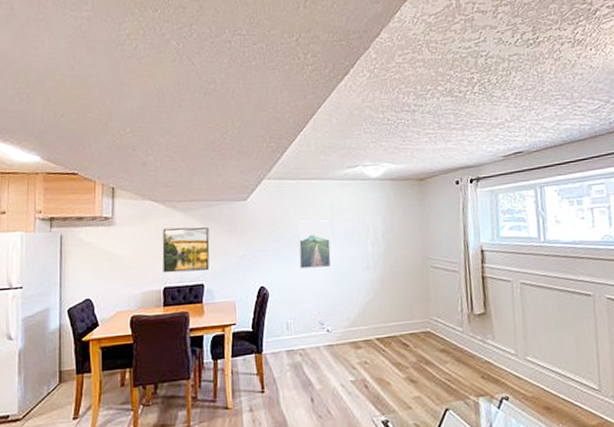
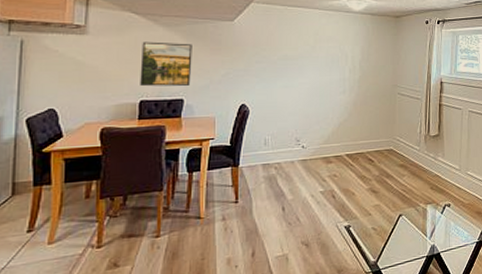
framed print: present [298,220,331,269] -> none [281,45,313,90]

